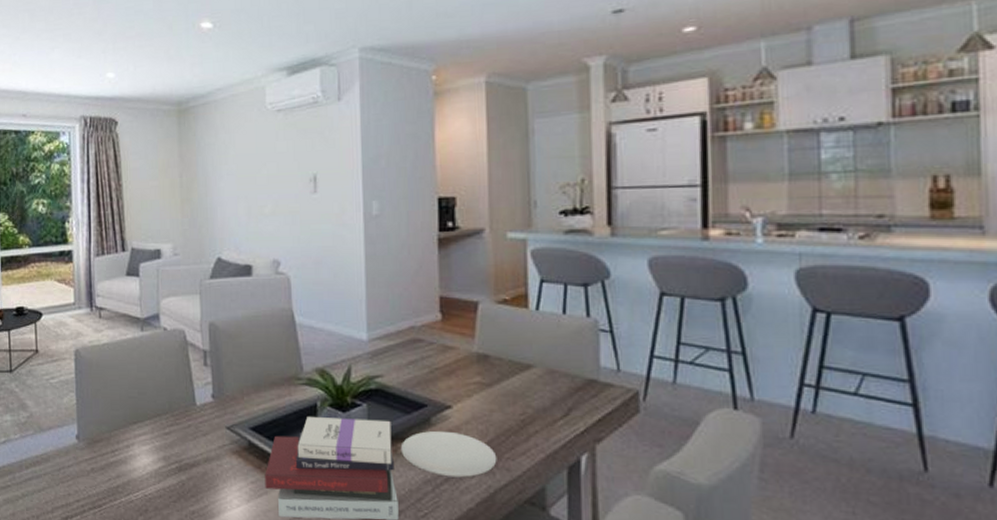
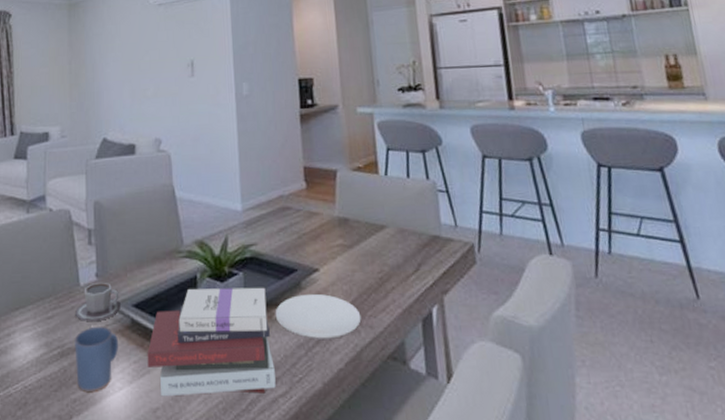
cup: none [192,403,238,441] -> present [75,282,121,322]
mug: none [192,445,236,506] -> present [74,326,119,392]

